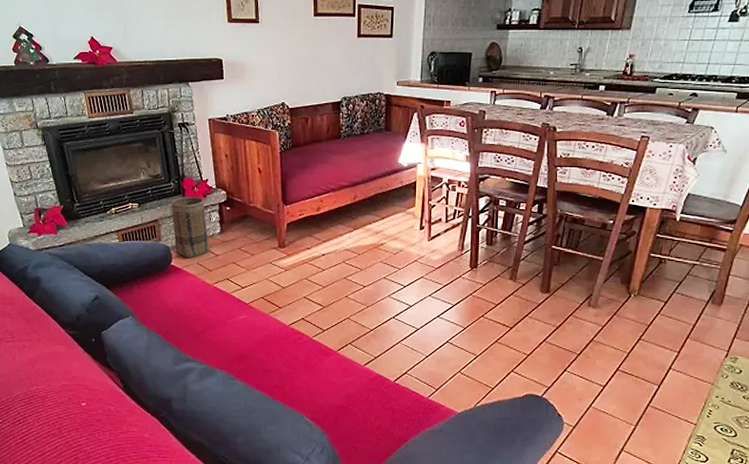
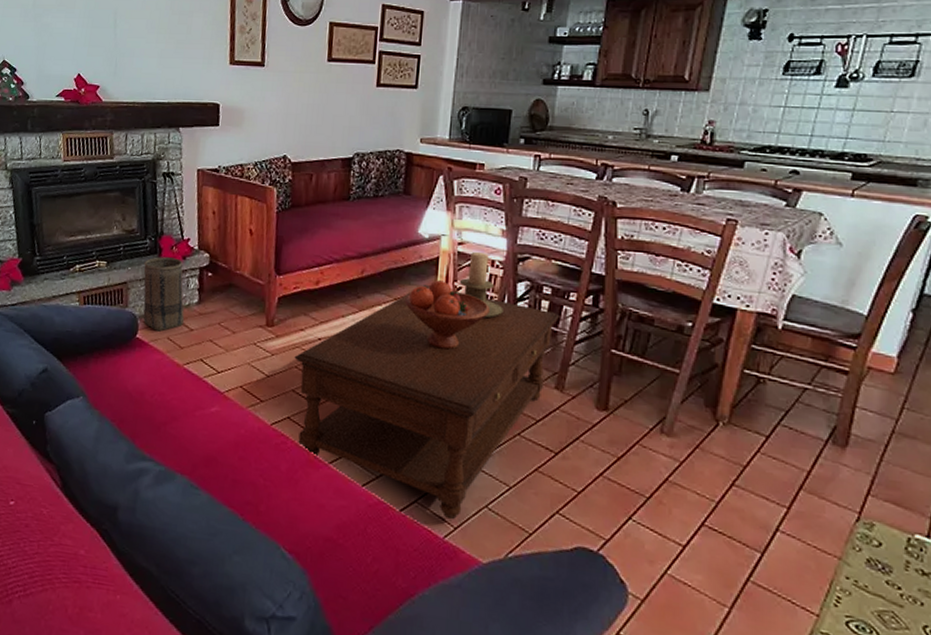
coffee table: none [304,205,513,384] -> present [294,285,560,520]
fruit bowl: none [389,201,459,256] -> present [404,280,491,350]
candle holder: none [433,175,469,229] -> present [459,251,503,319]

